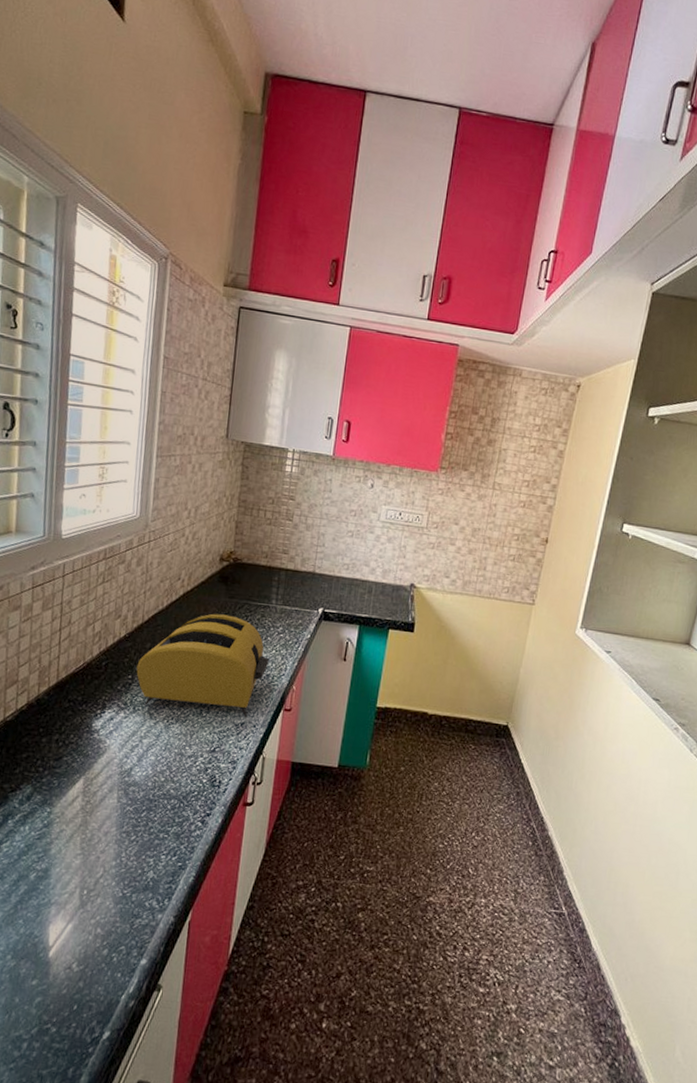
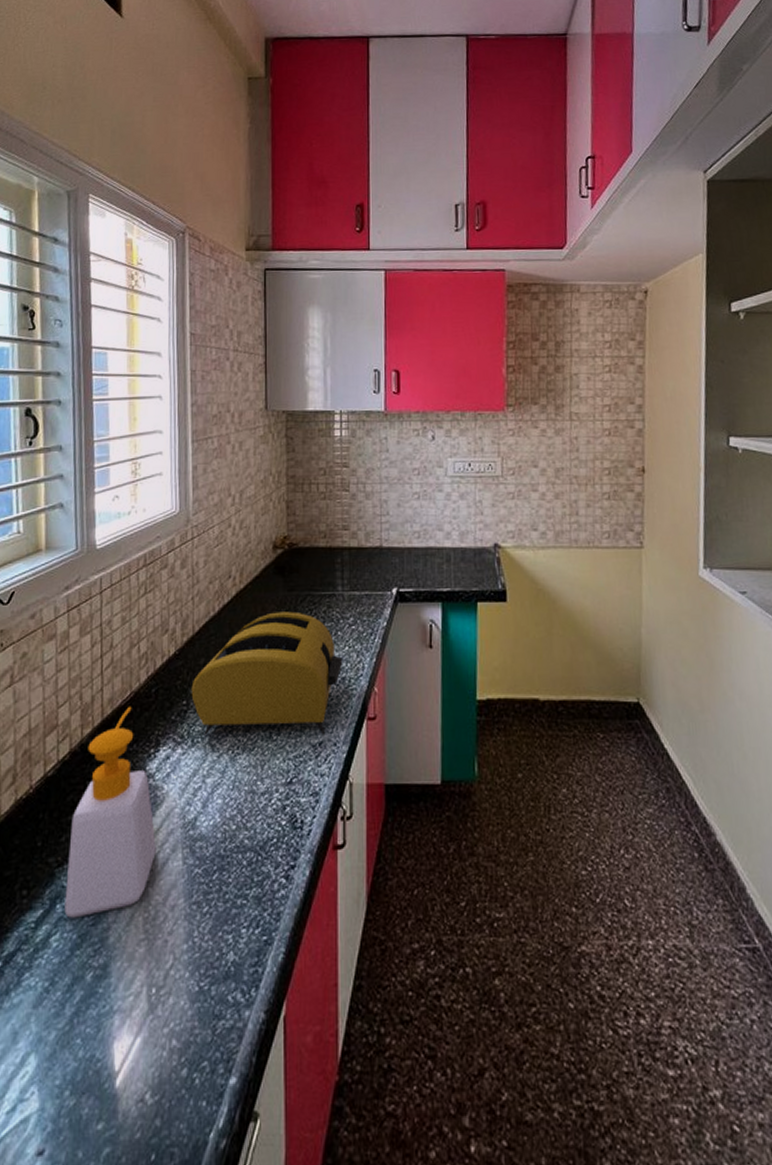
soap bottle: none [15,673,97,832] -> present [64,706,156,918]

